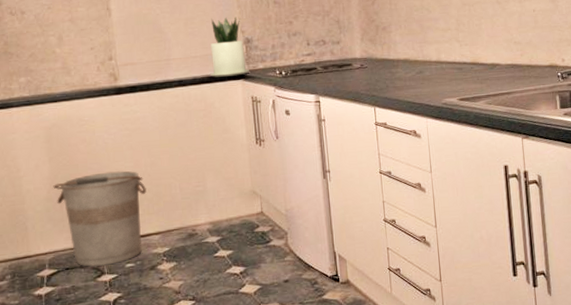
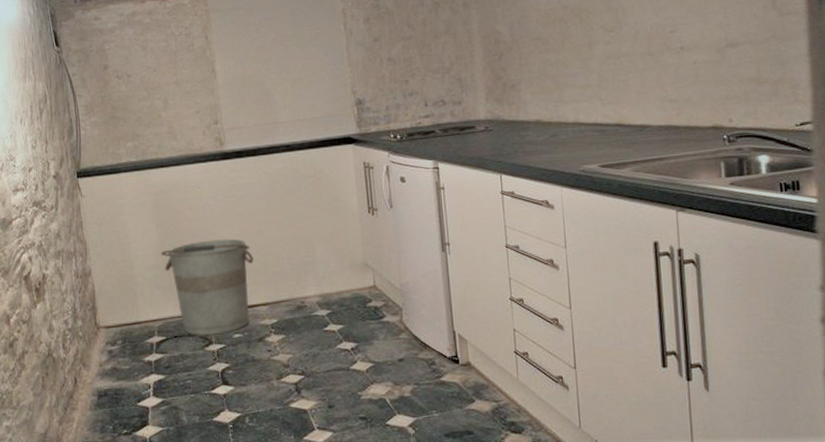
planter: present [210,17,249,78] -> none [319,76,361,142]

